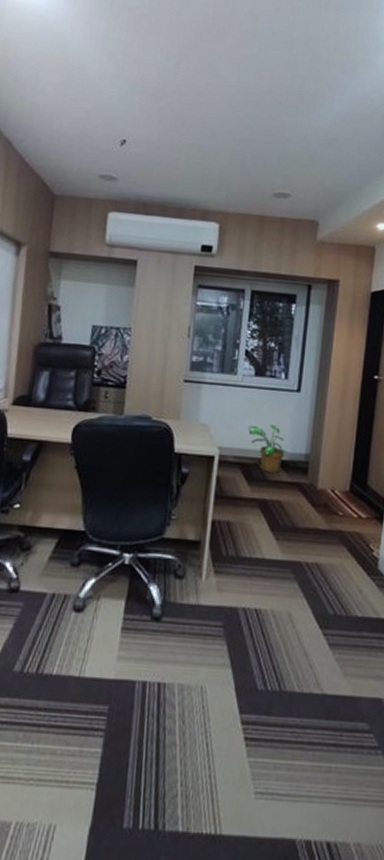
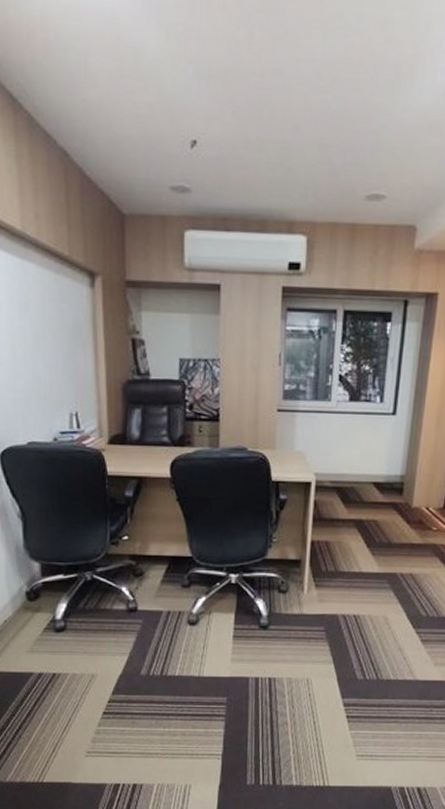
potted plant: present [248,425,288,473] -> none [344,449,384,494]

